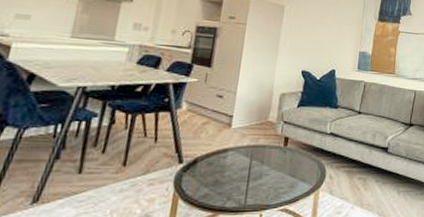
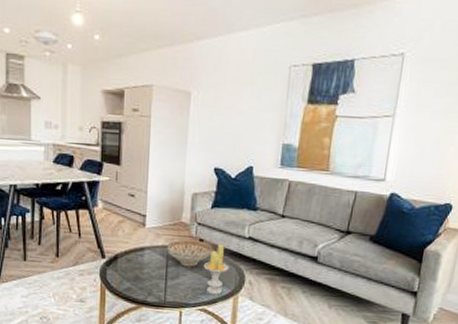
decorative bowl: none [251,138,297,166] -> present [167,239,213,267]
candle: none [287,141,312,193] -> present [203,244,229,295]

